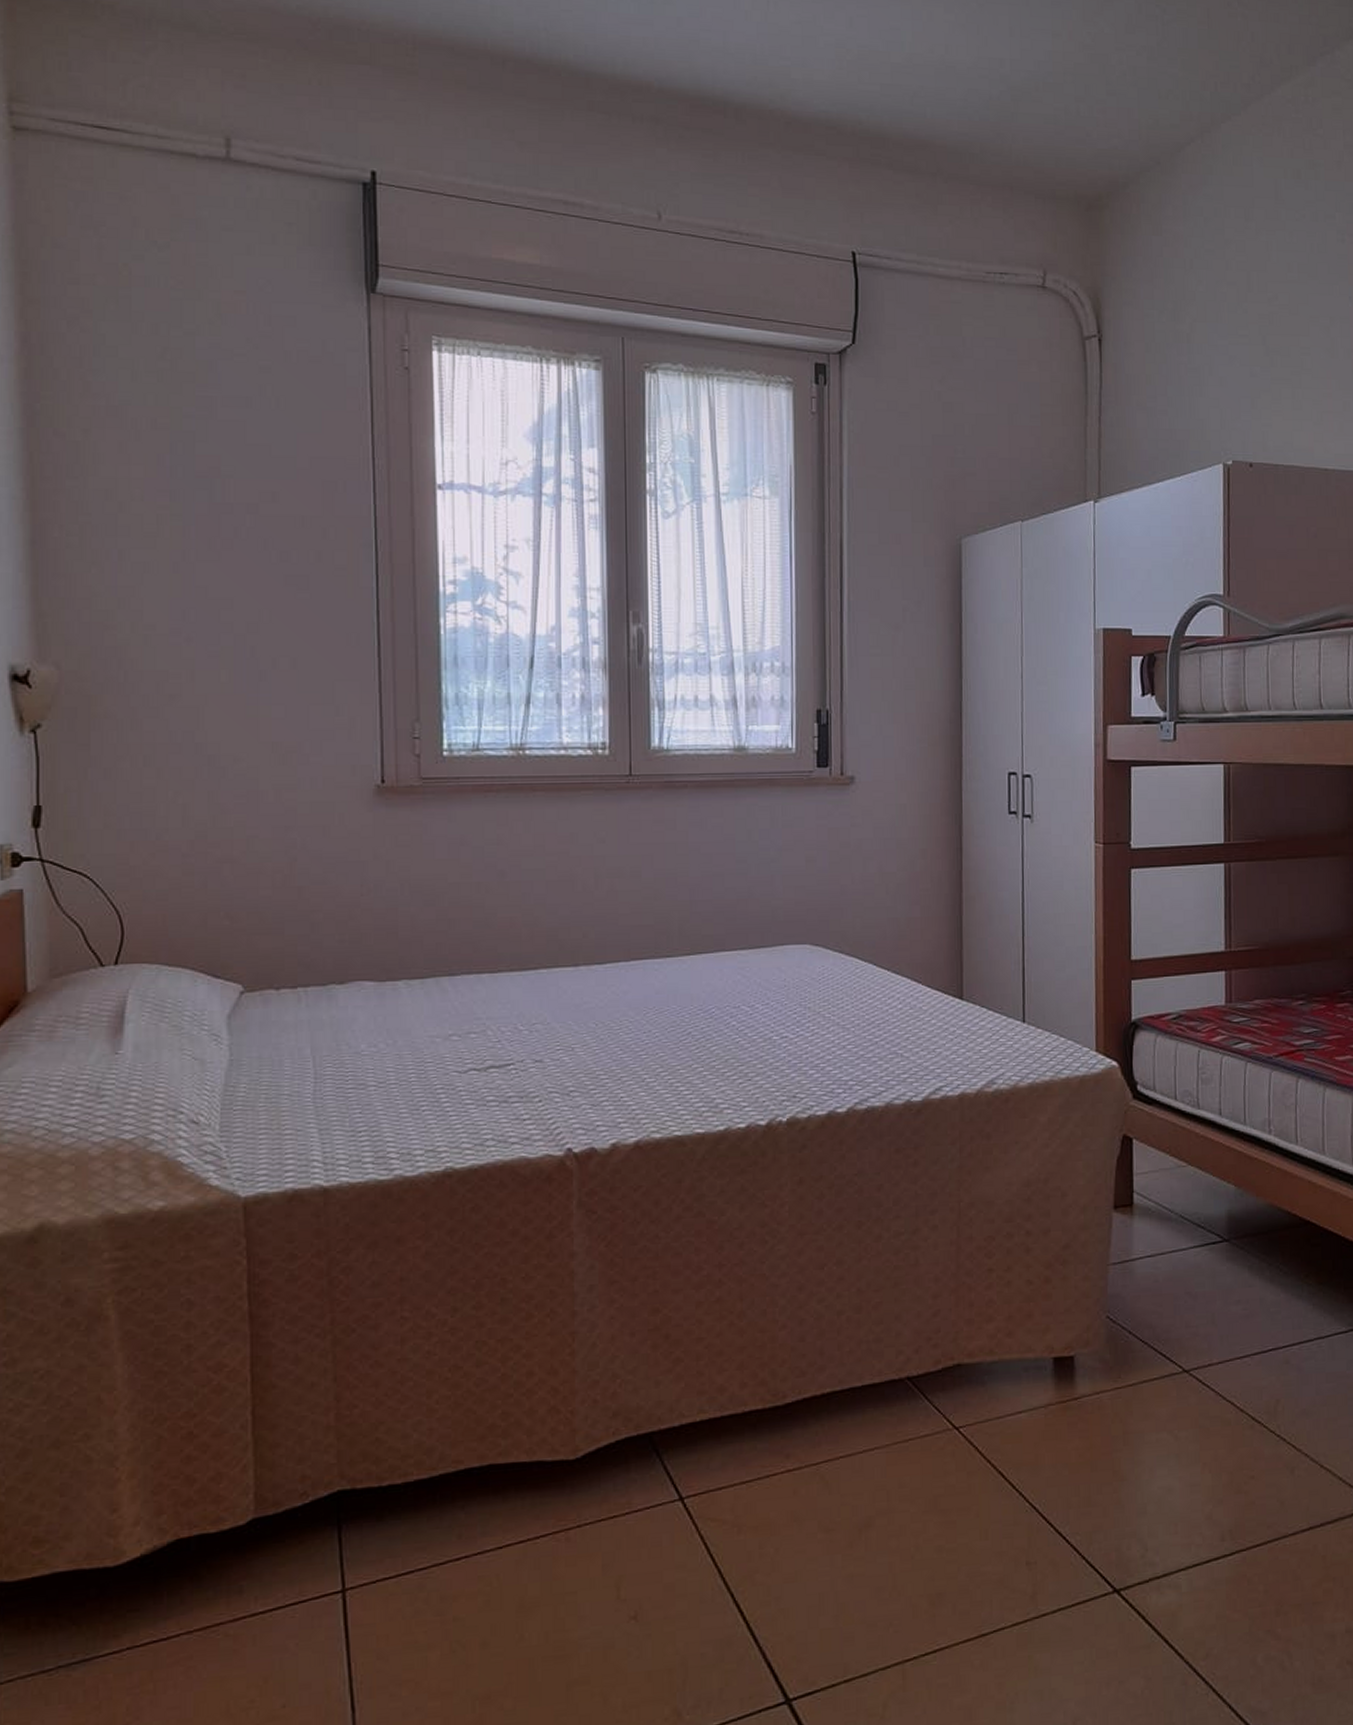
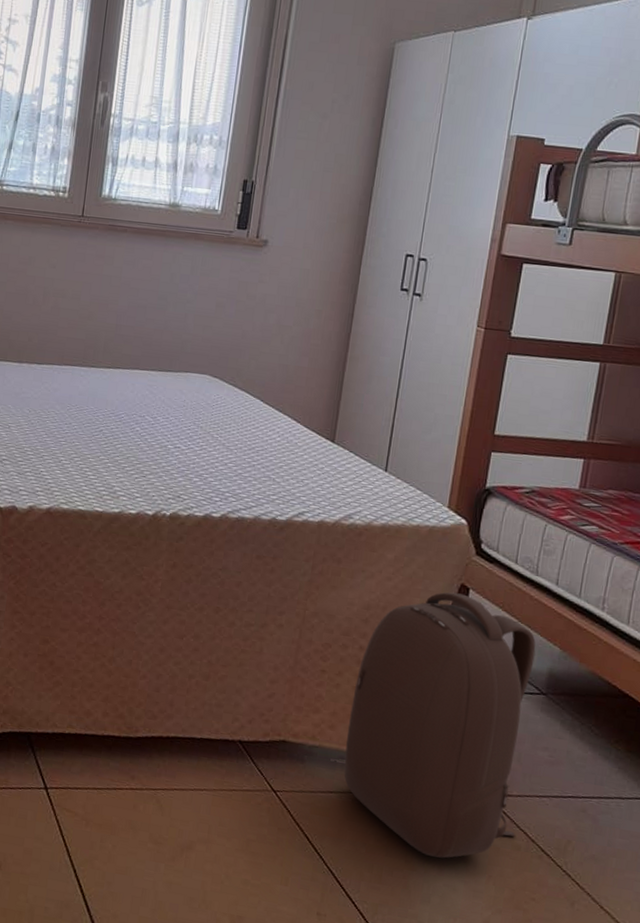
backpack: none [1027,1146,1224,1459] -> present [344,592,536,858]

